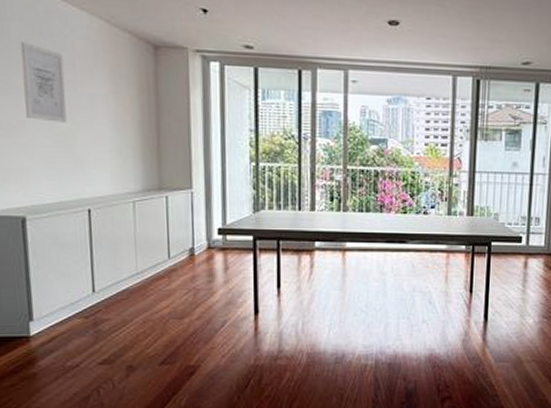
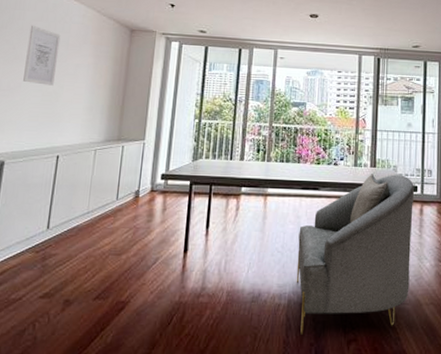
armchair: none [383,223,519,394] -> present [296,174,415,335]

